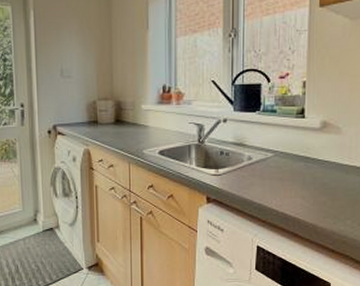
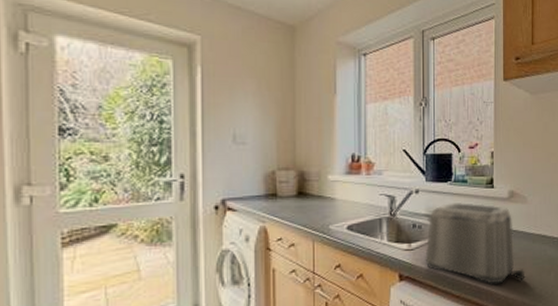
toaster: none [232,132,338,212] -> present [425,203,527,285]

